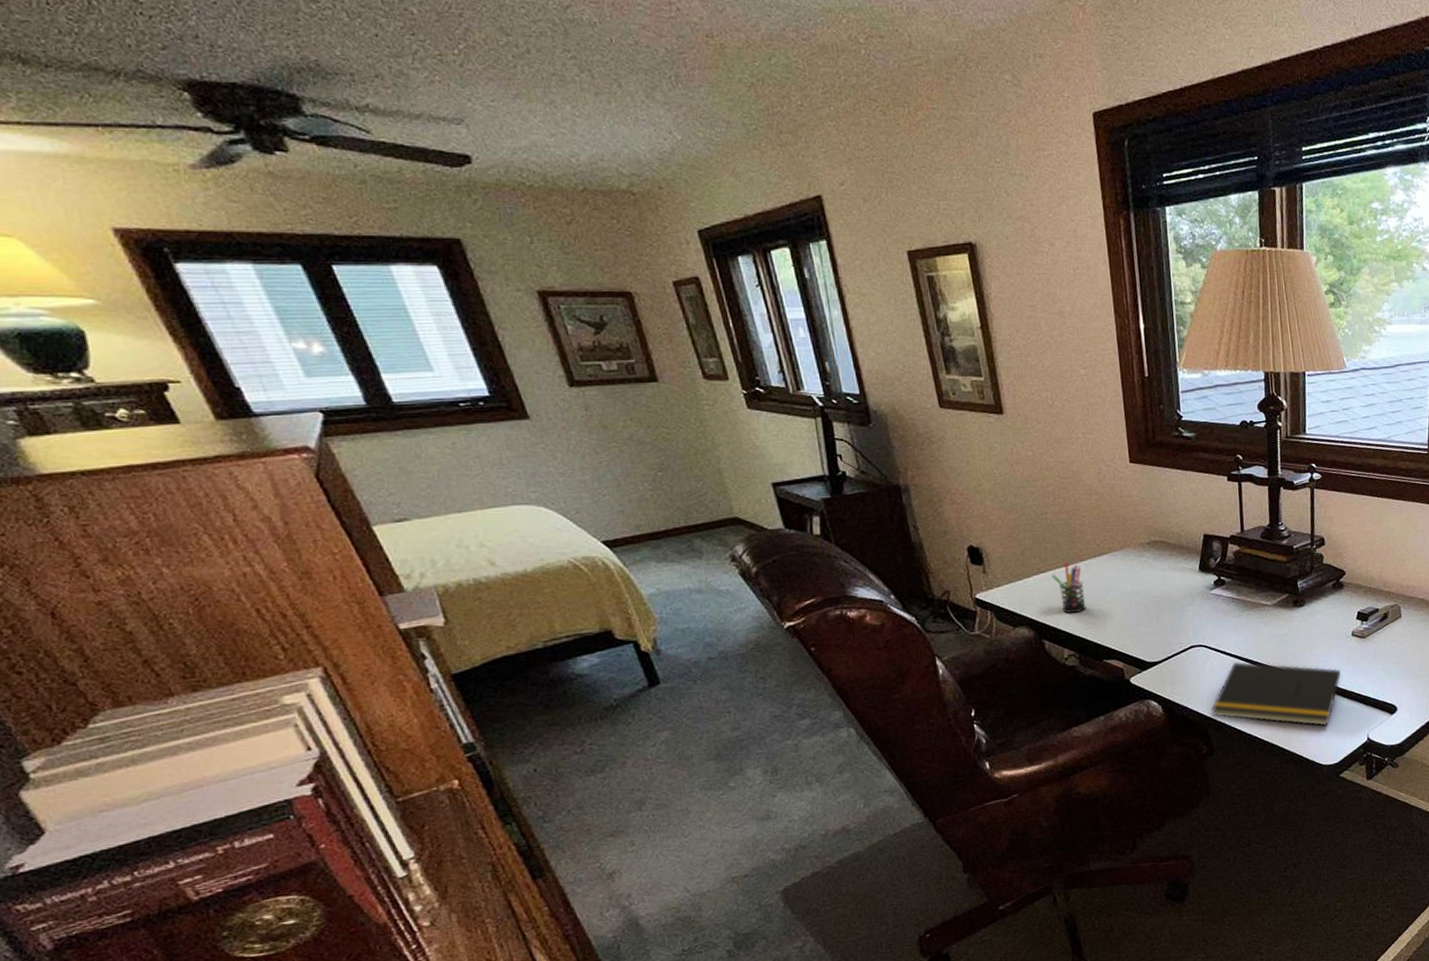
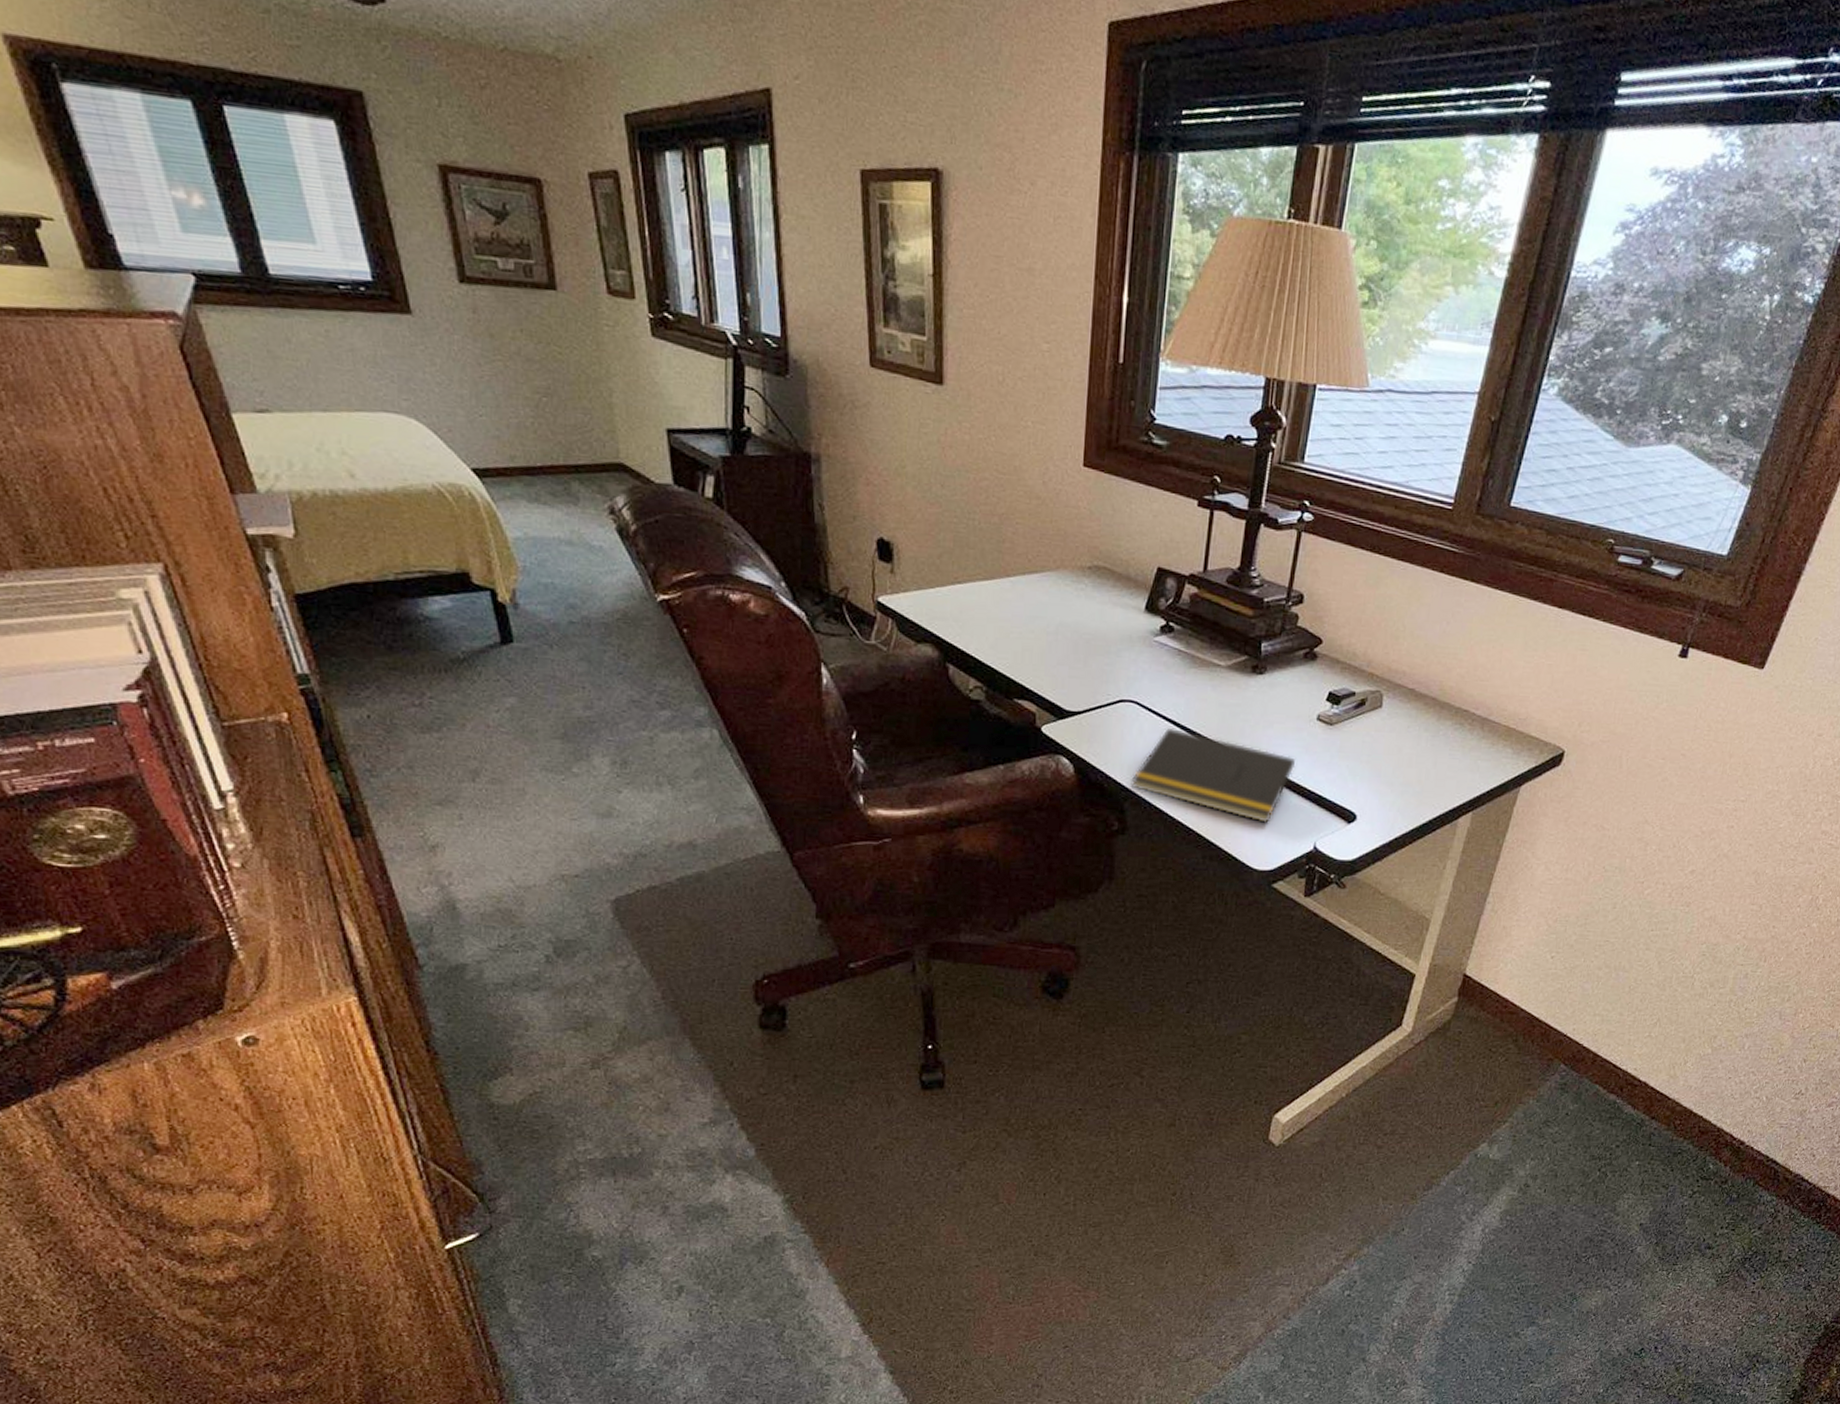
pen holder: present [1052,562,1086,613] -> none [969,576,1005,638]

